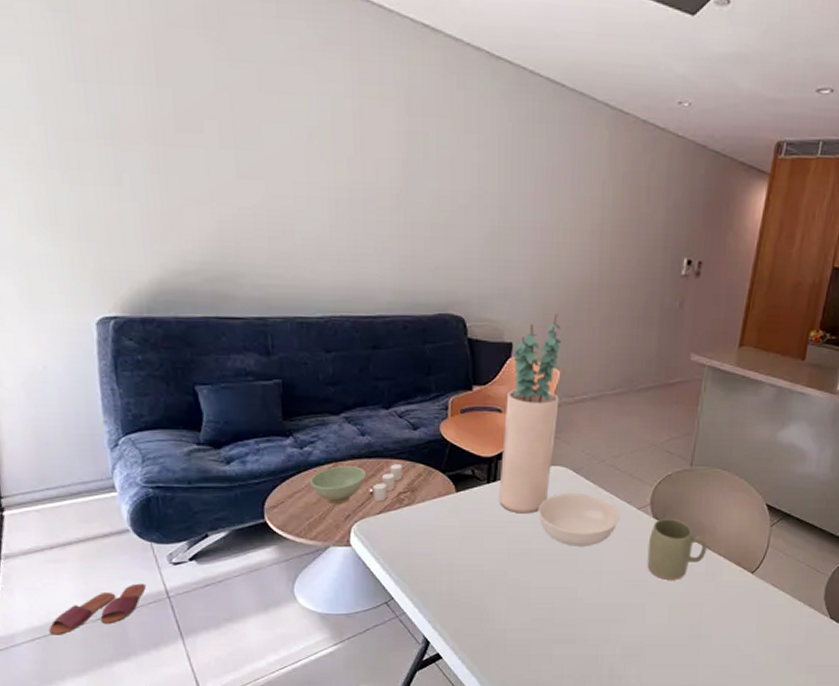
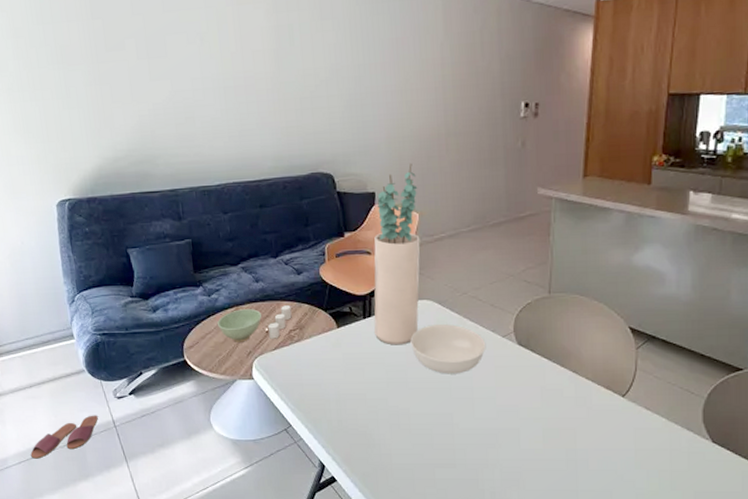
mug: present [647,517,707,580] -> none [515,344,574,405]

